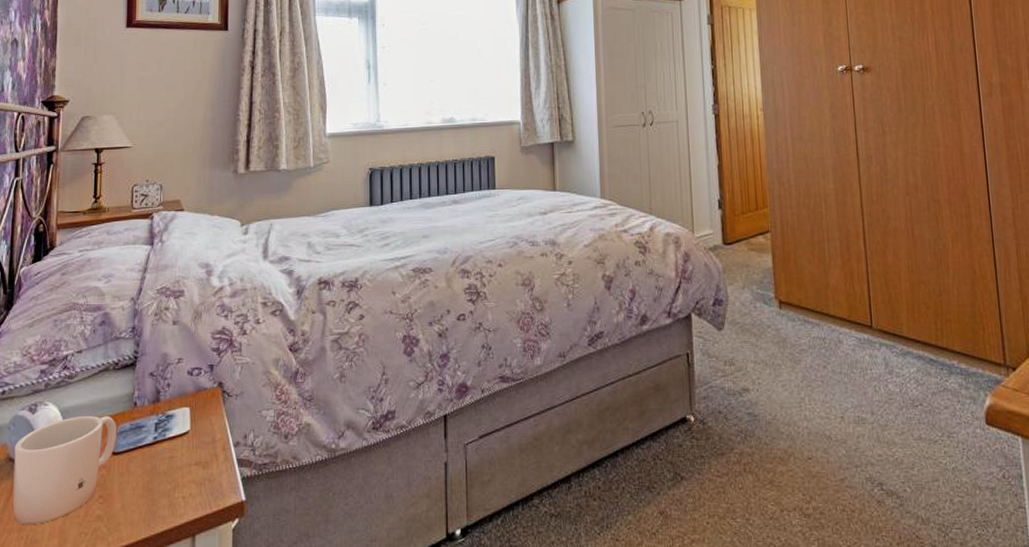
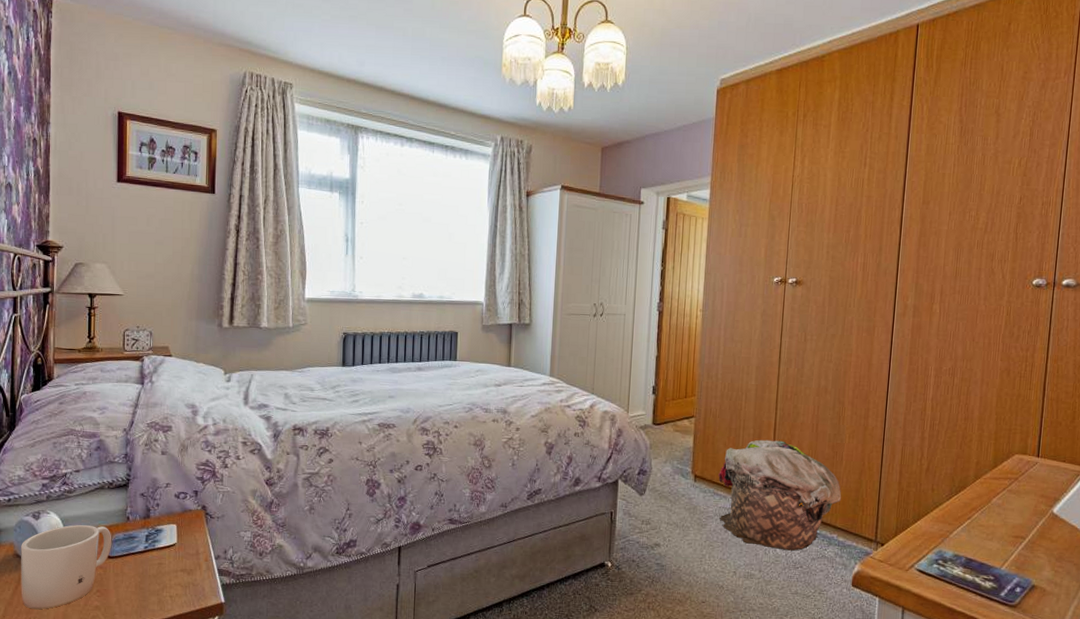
laundry basket: none [806,251,956,385] -> present [718,439,842,551]

